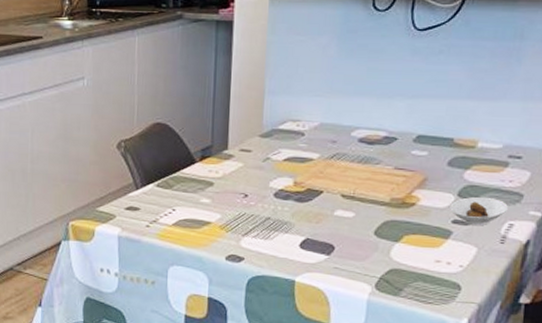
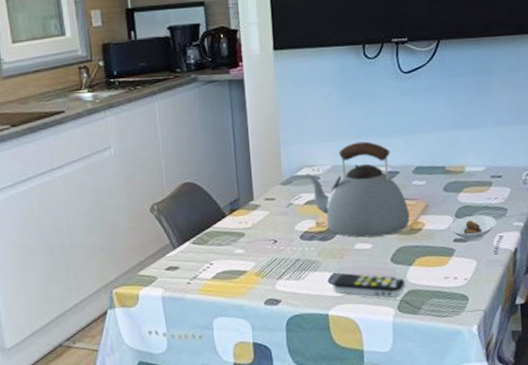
kettle: none [289,100,404,206] -> present [306,141,410,238]
remote control: none [302,240,388,274] -> present [332,273,406,298]

